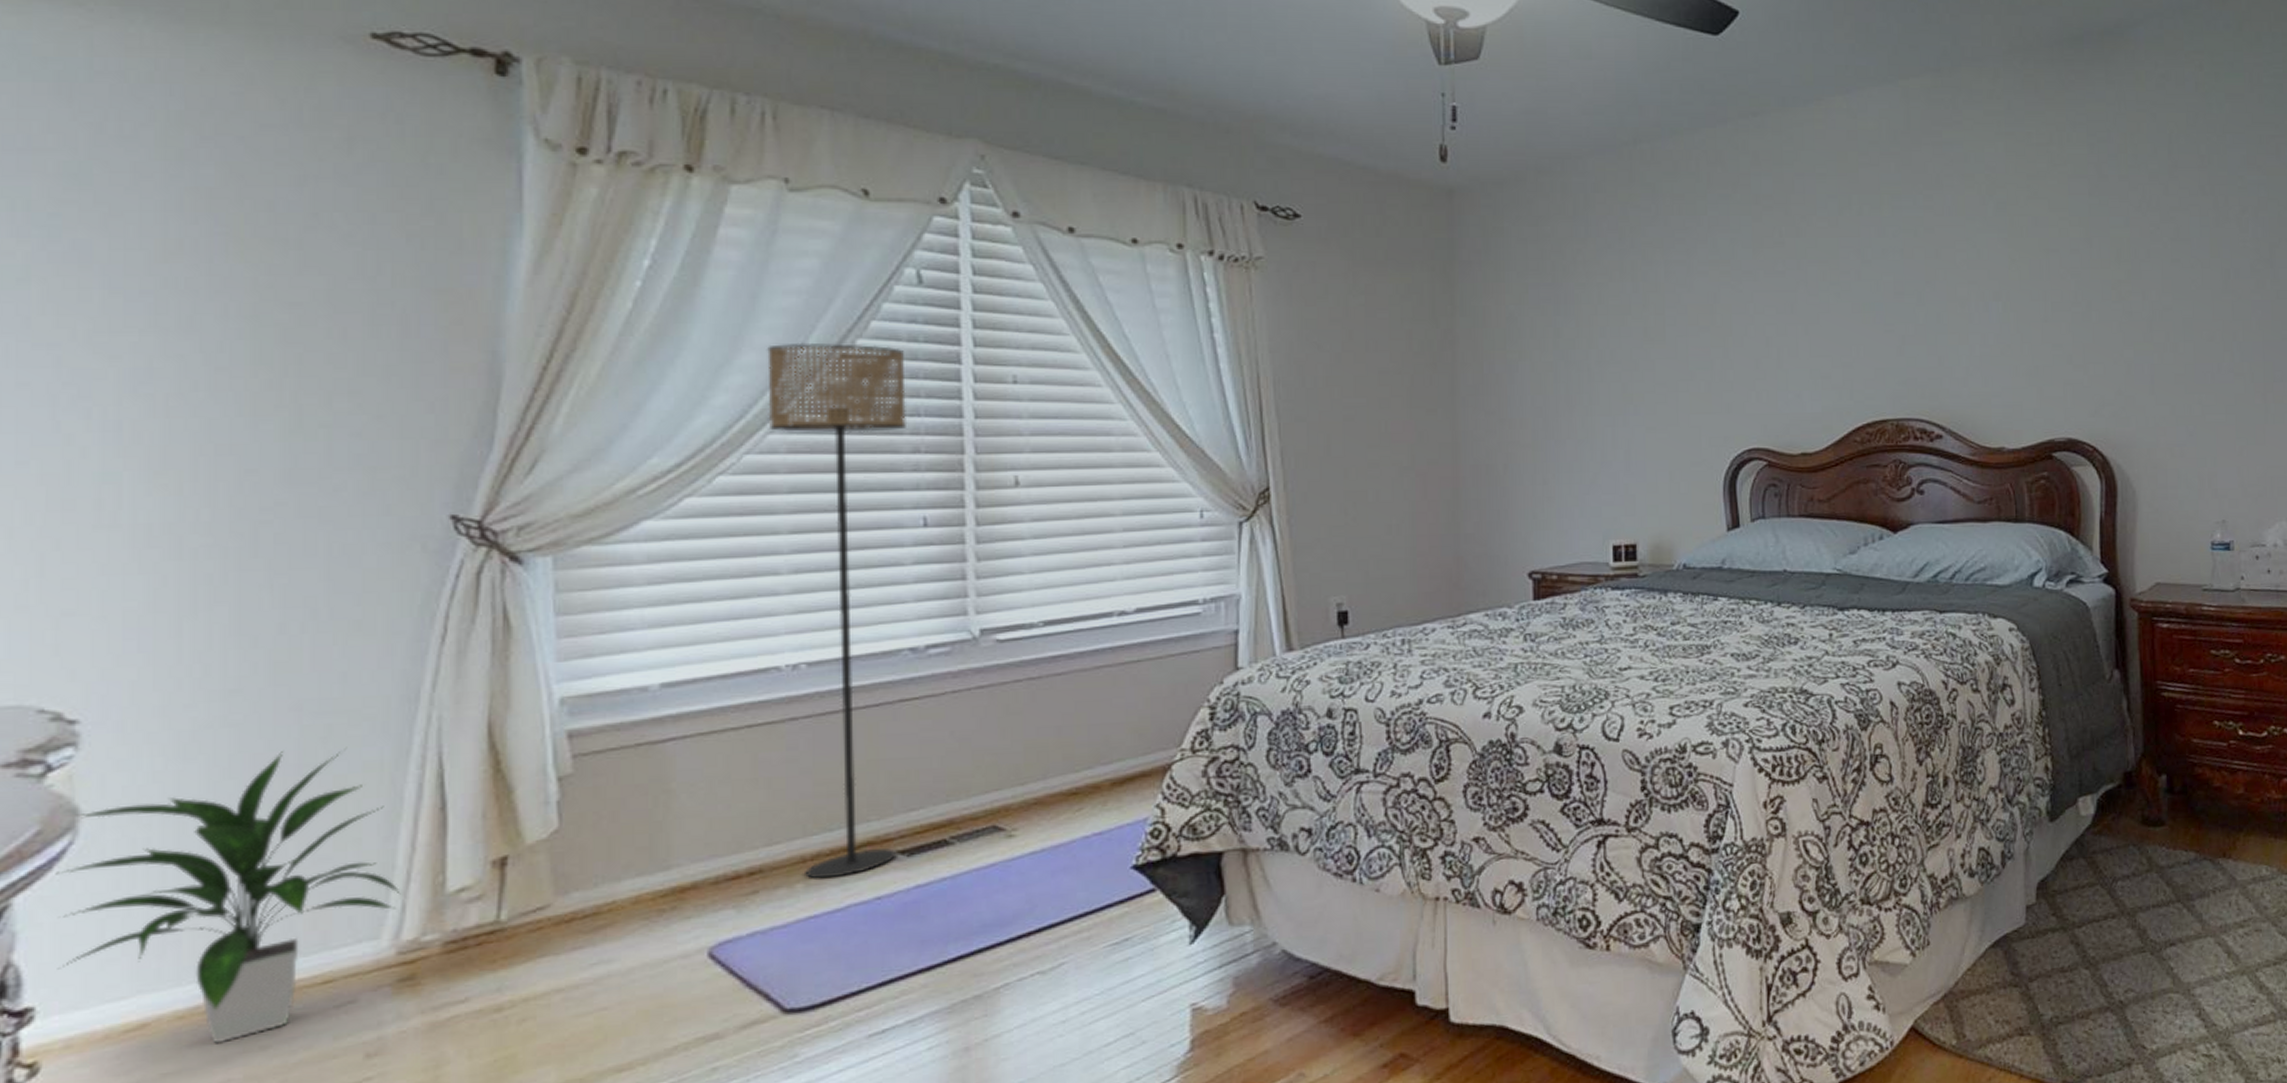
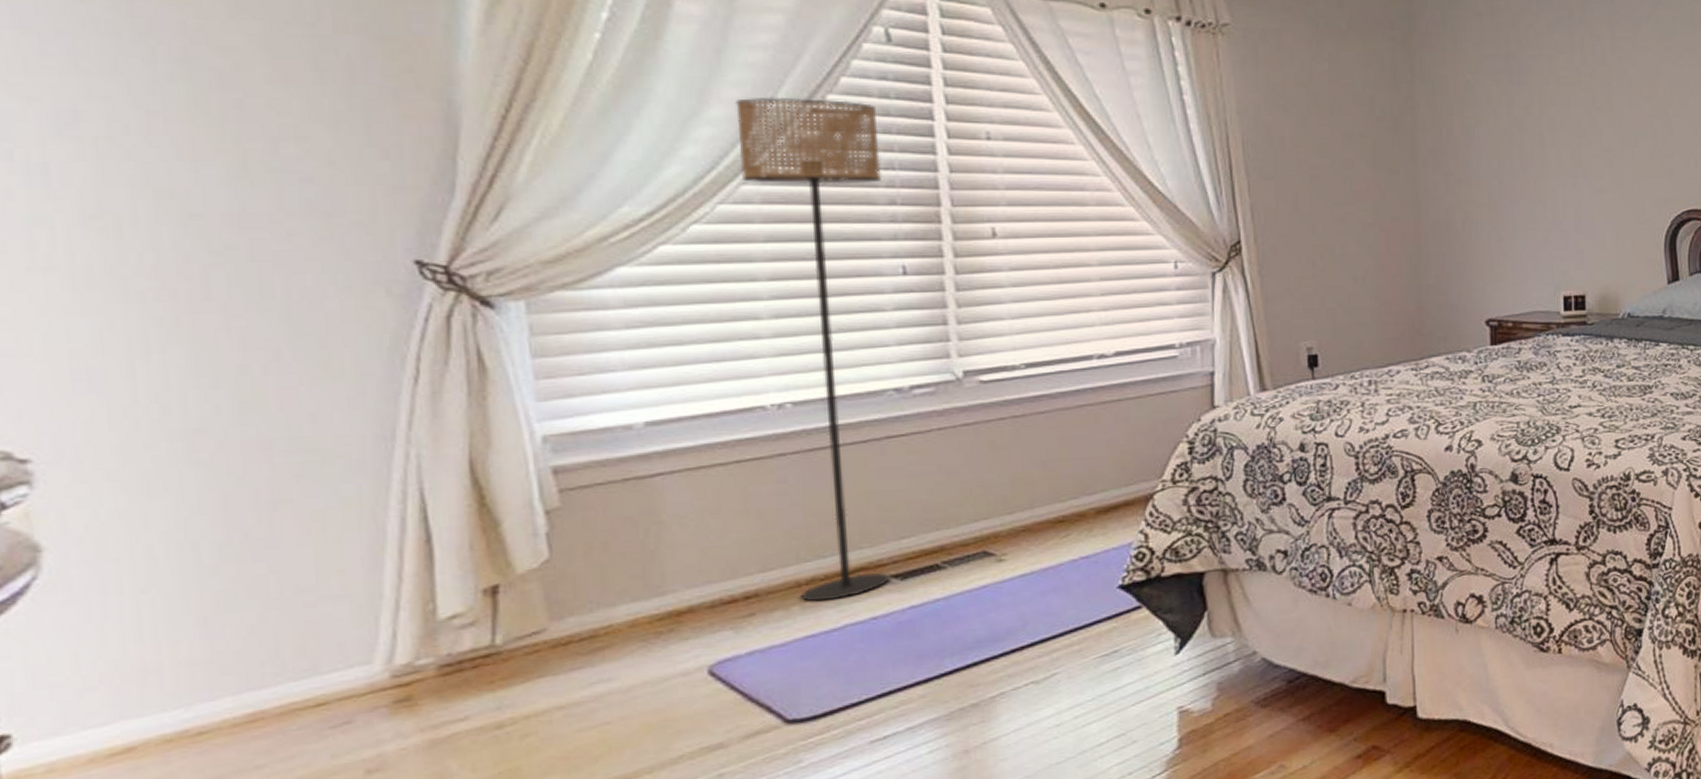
indoor plant: present [55,747,401,1044] -> none [20,483,391,765]

